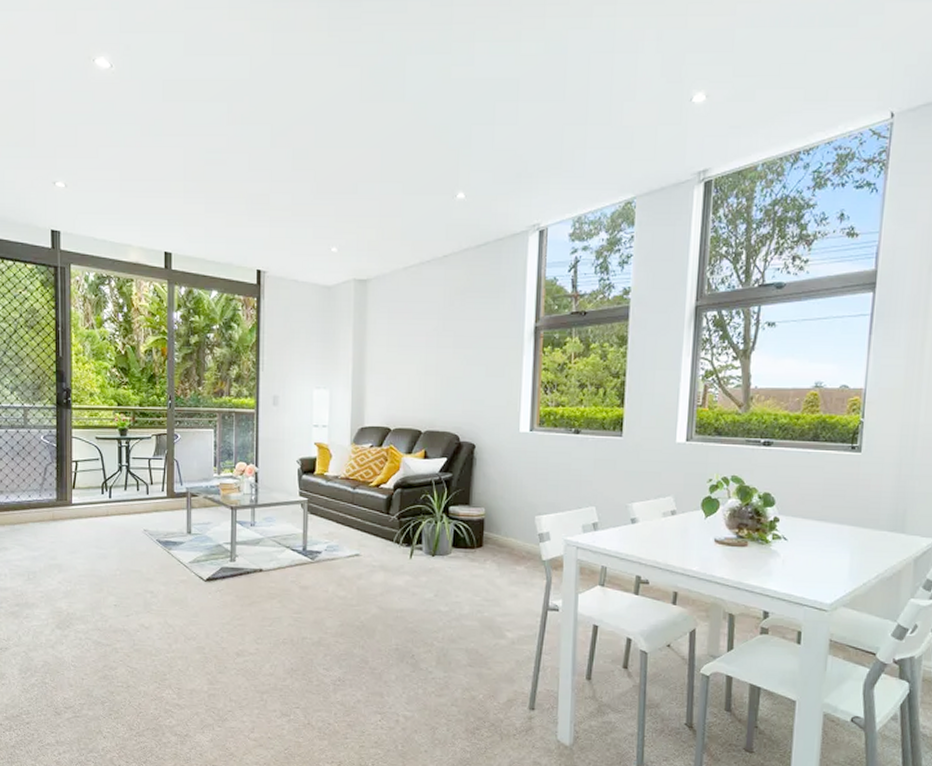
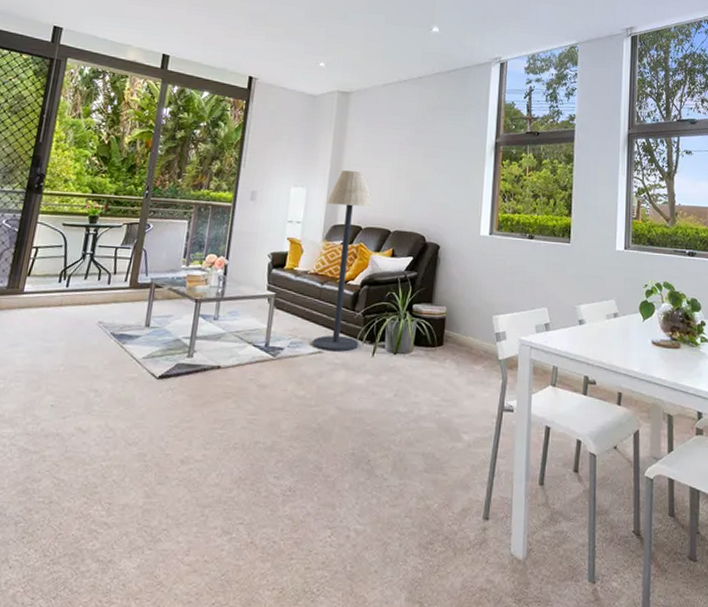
floor lamp: none [348,369,400,554] -> present [311,170,372,352]

